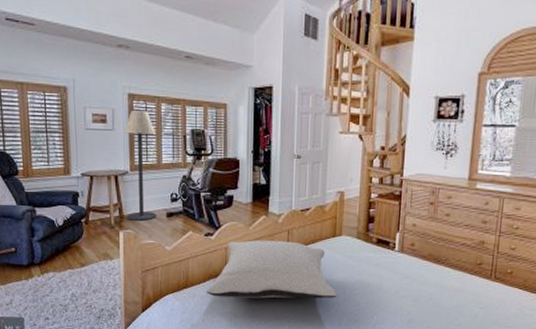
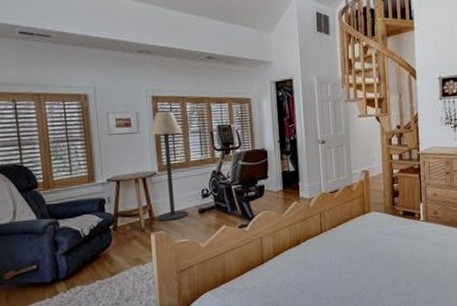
pillow: present [206,240,338,299] -> none [244,223,373,288]

